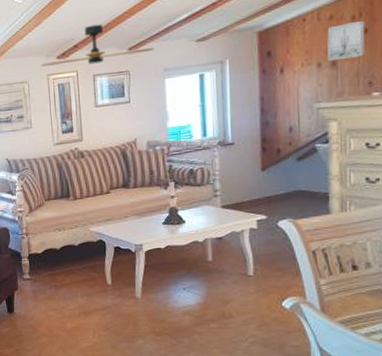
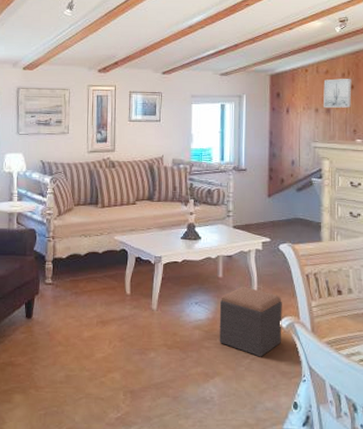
ceiling fan: present [41,24,155,67] -> none [83,46,185,82]
footstool: none [210,269,285,340] -> present [219,287,282,357]

